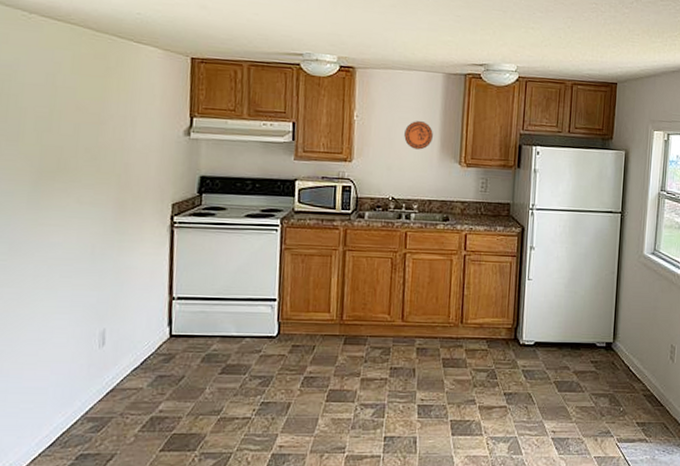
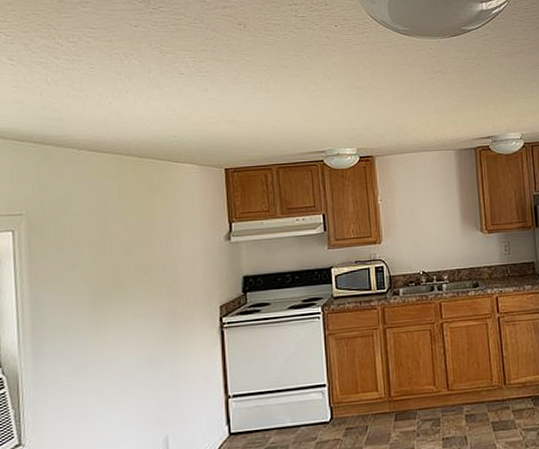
decorative plate: present [404,121,433,150] -> none [426,197,453,224]

